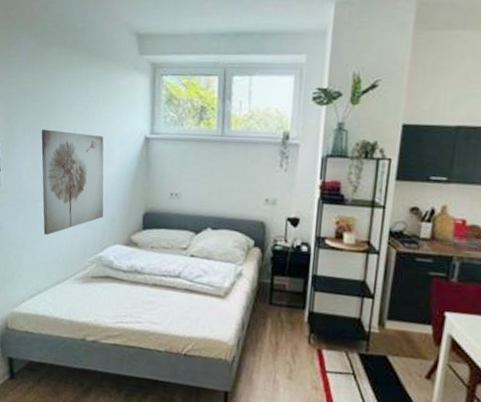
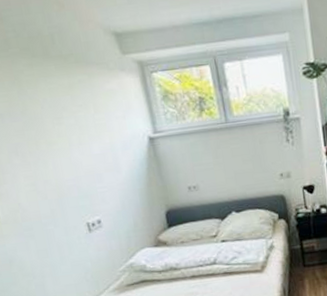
wall art: present [41,129,104,235] -> none [31,144,125,256]

